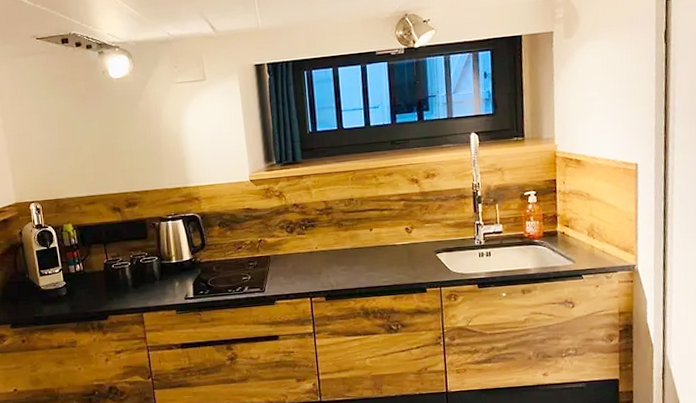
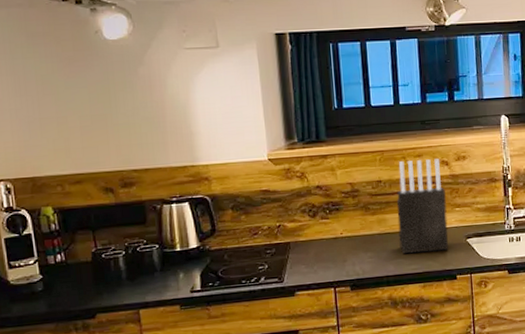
knife block: none [367,177,418,268] -> present [396,159,449,254]

